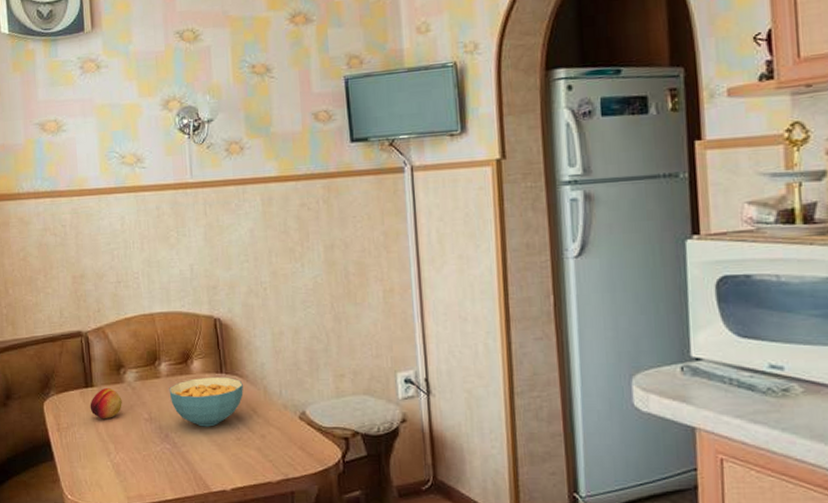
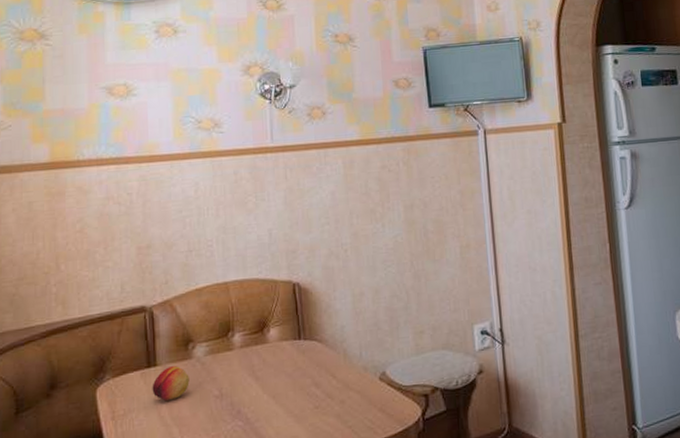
cereal bowl: present [169,377,244,427] -> none [242,343,323,399]

